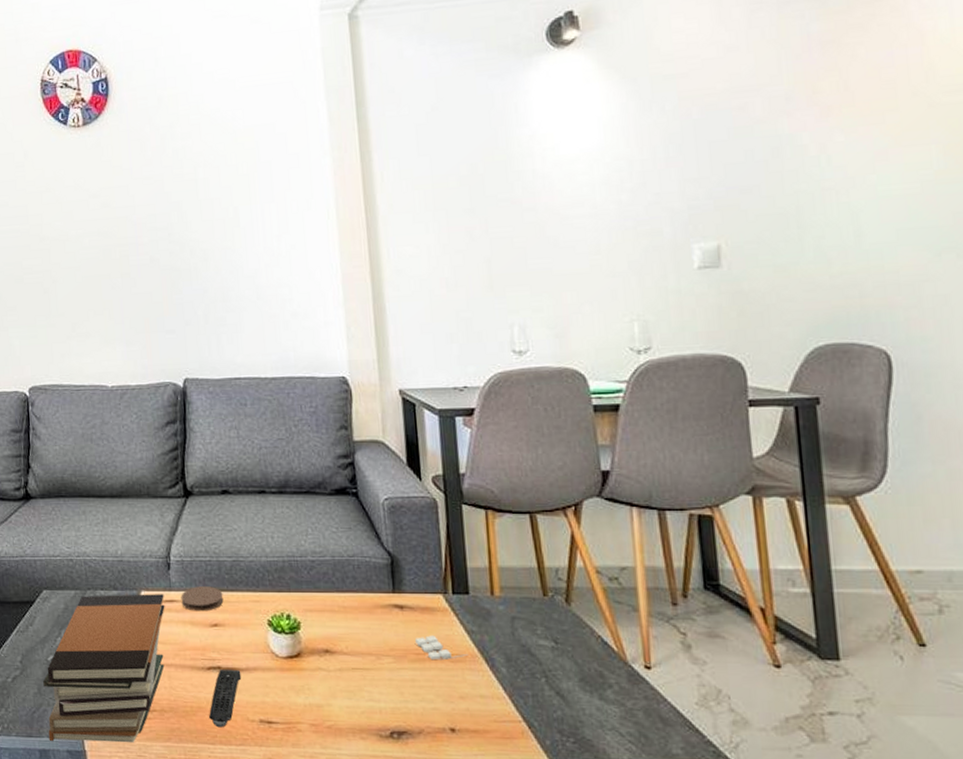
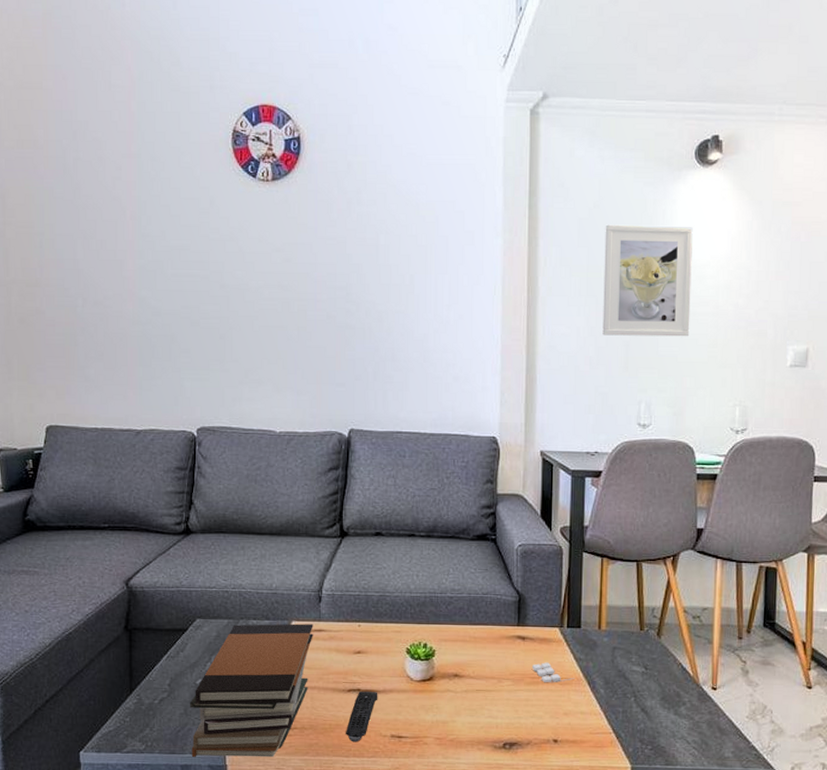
coaster: present [181,586,224,611] -> none [329,618,368,640]
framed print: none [447,118,564,253] -> present [602,224,693,337]

